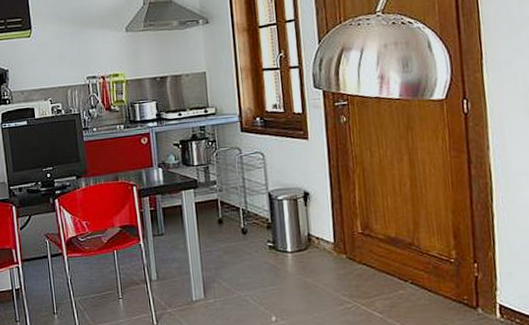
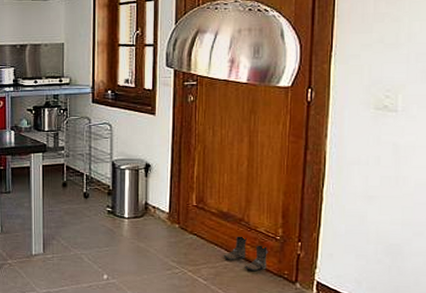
boots: none [397,261,445,300] -> present [223,236,269,272]

